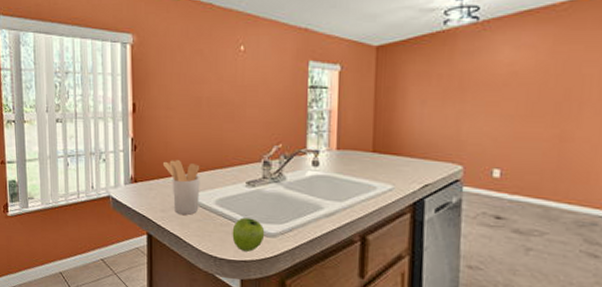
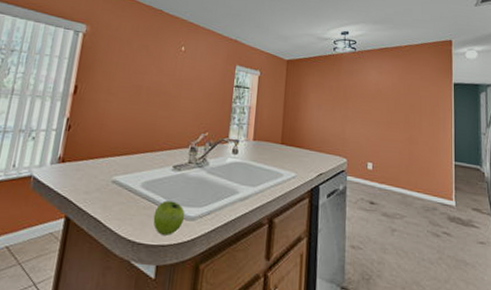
utensil holder: present [162,160,200,215] -> none [94,141,132,197]

